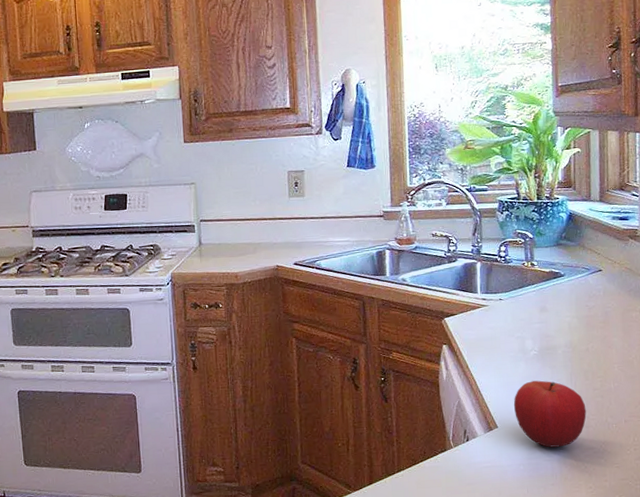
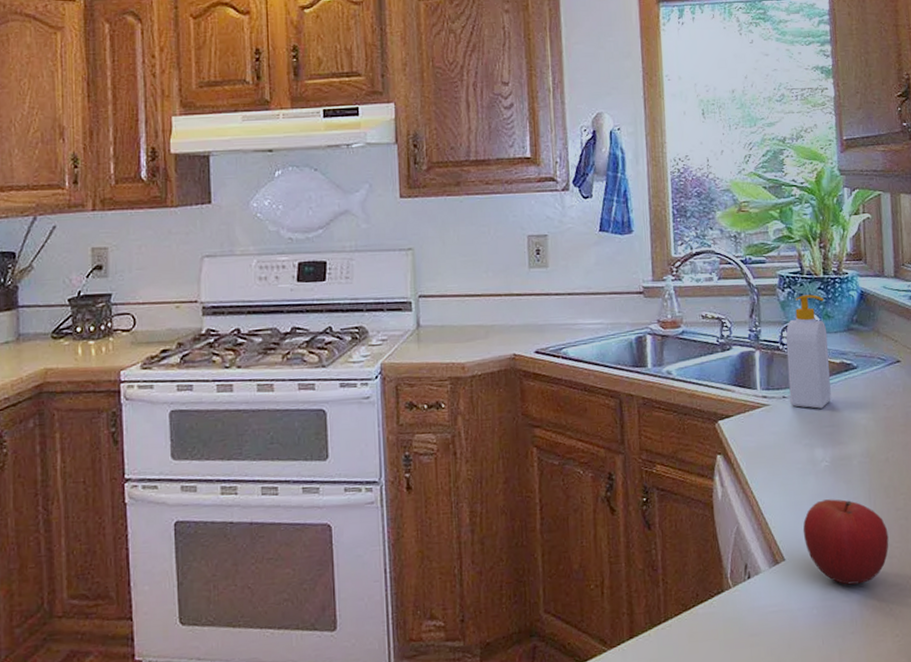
soap bottle: none [503,216,541,309] -> present [785,294,831,409]

